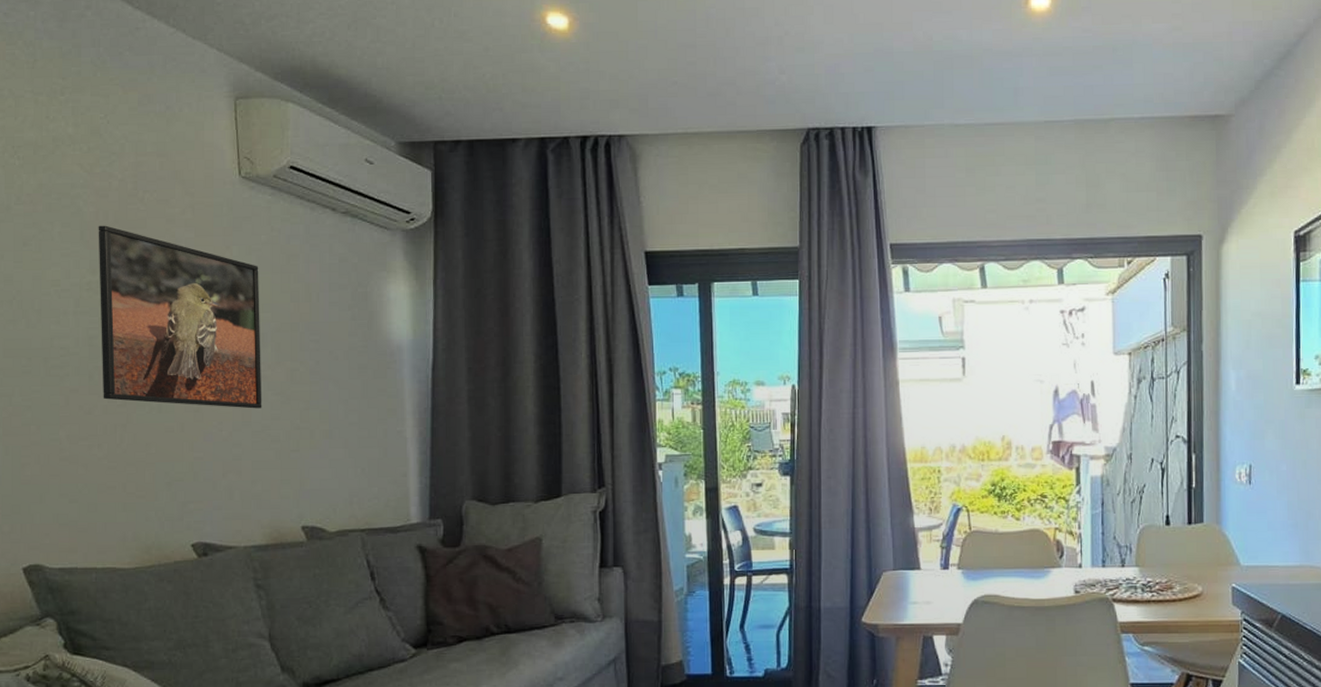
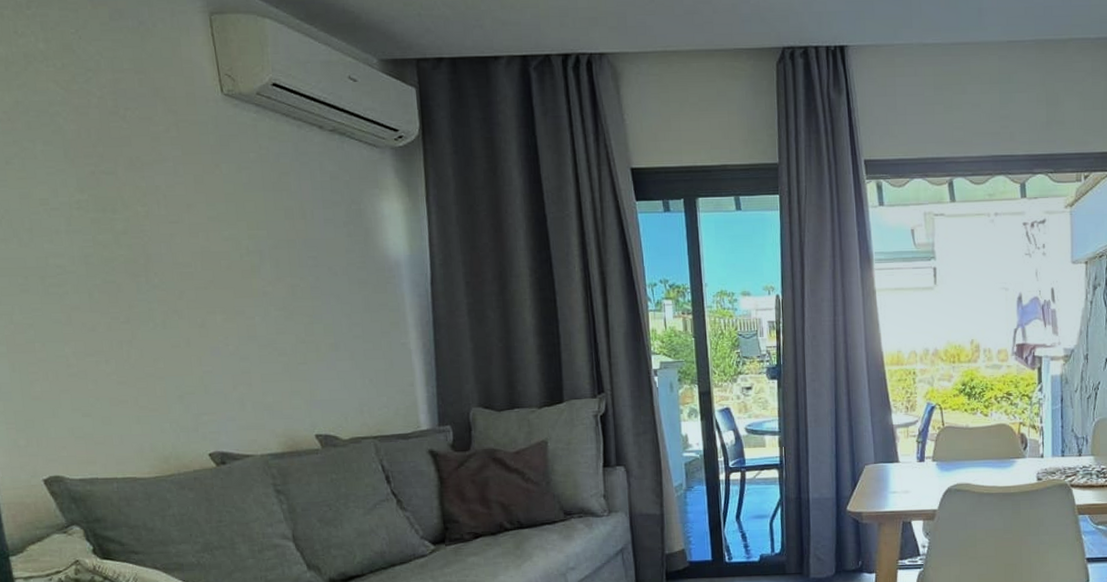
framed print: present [98,225,262,409] -> none [81,143,266,324]

